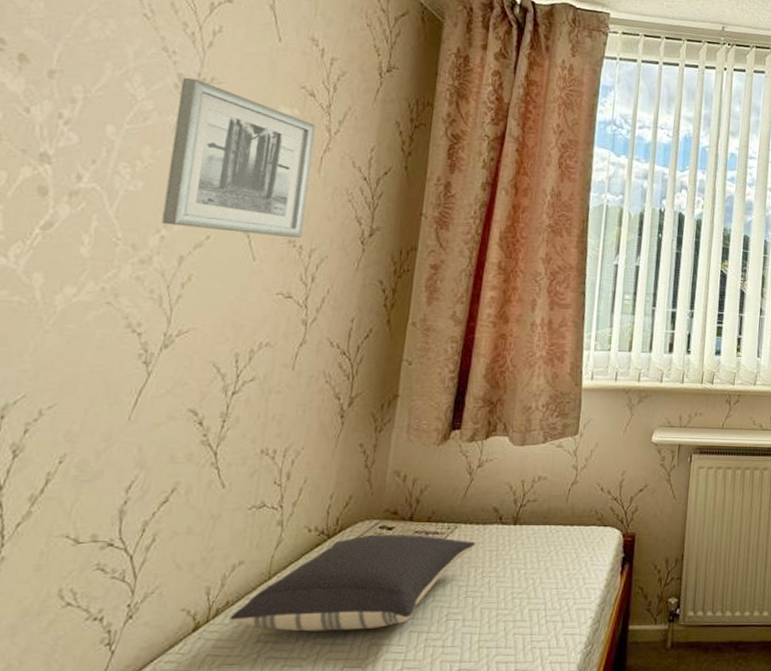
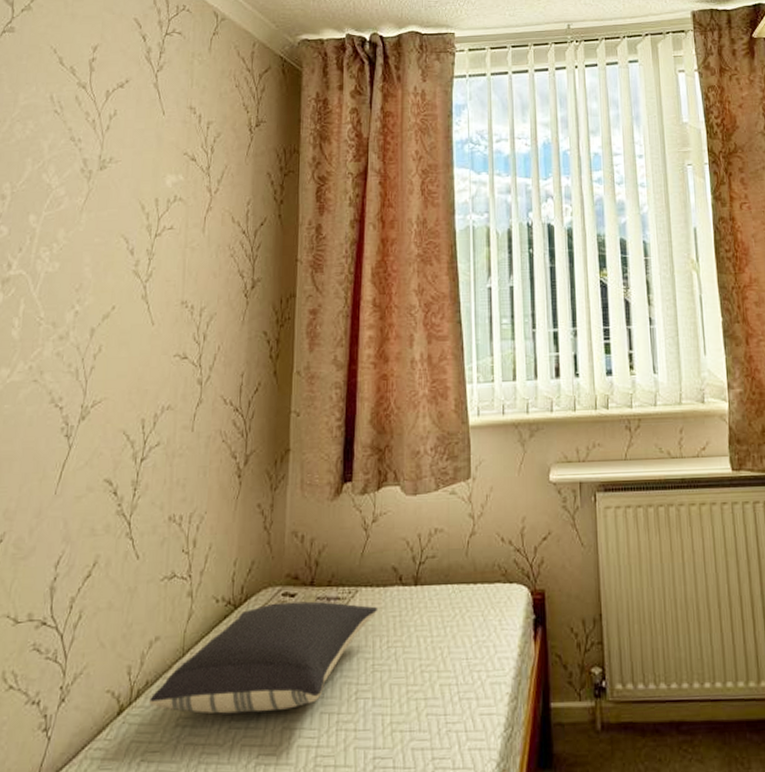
wall art: present [161,77,316,238] -> none [75,161,198,300]

